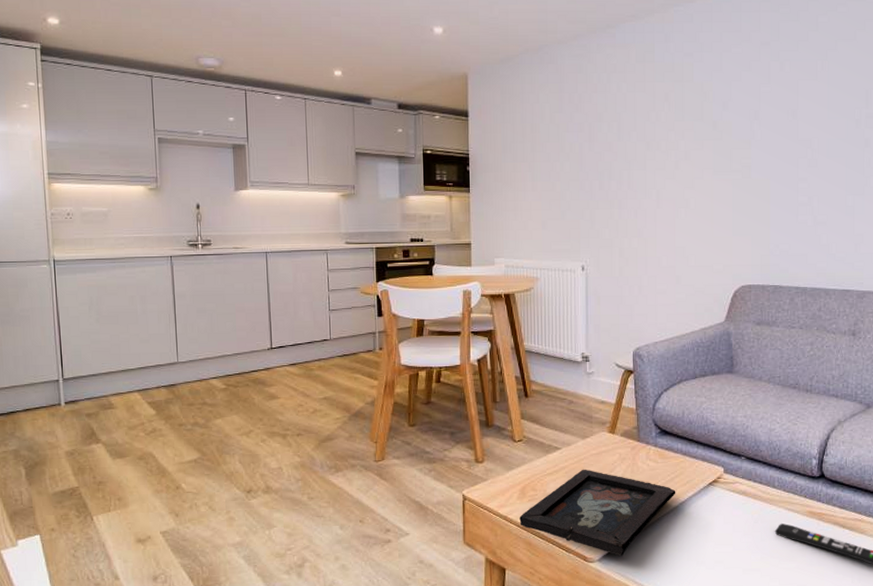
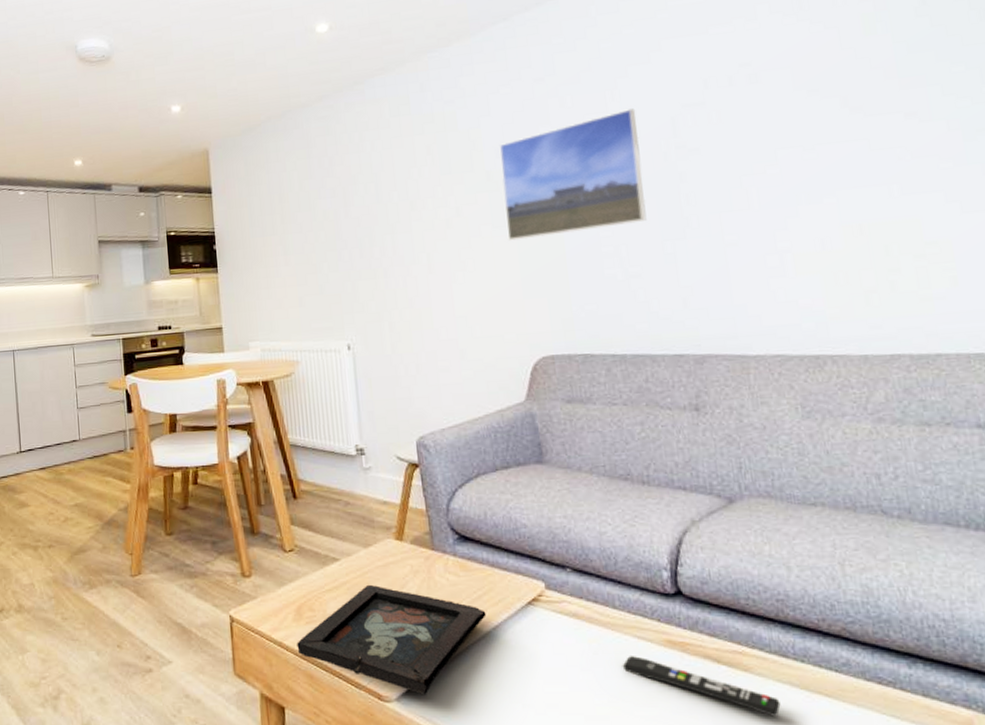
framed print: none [725,79,839,185] -> present [499,108,647,241]

